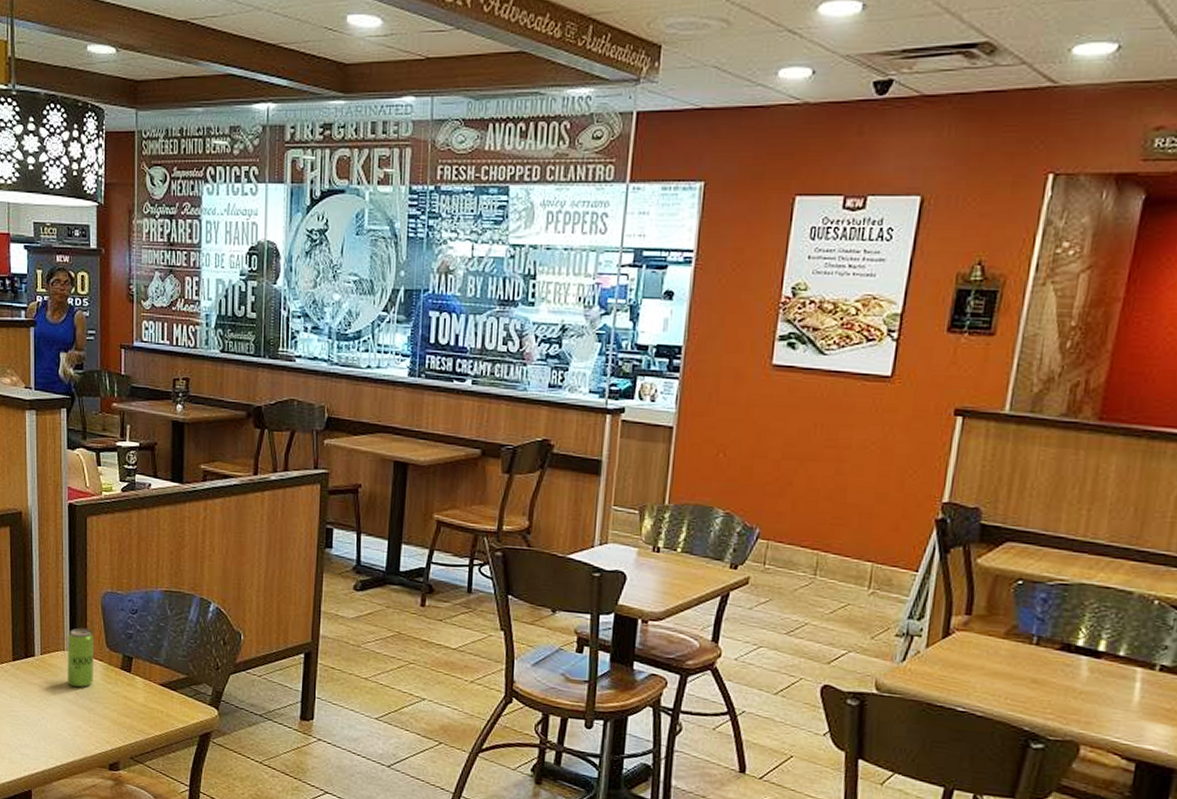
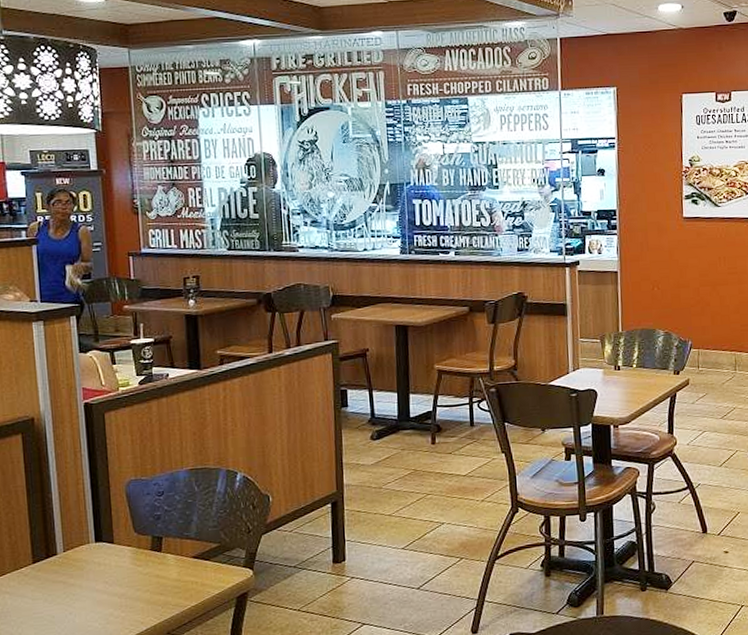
beverage can: present [67,627,94,688] -> none [91,518,122,577]

